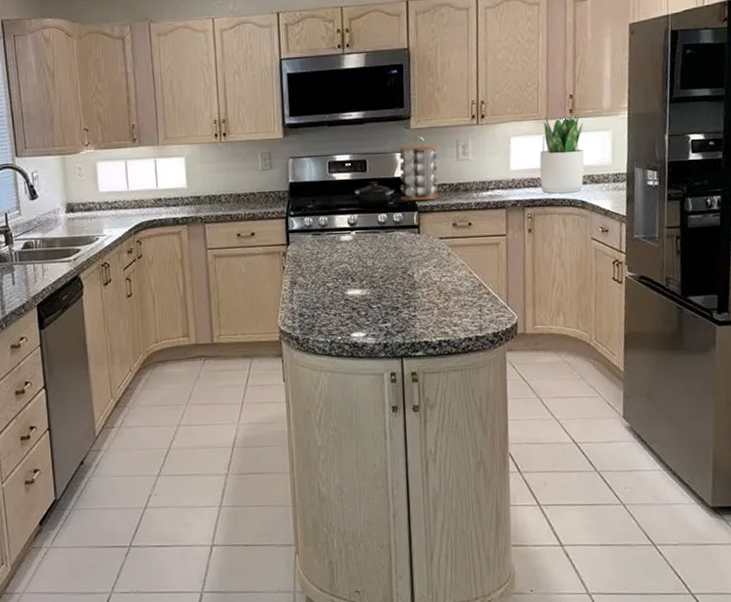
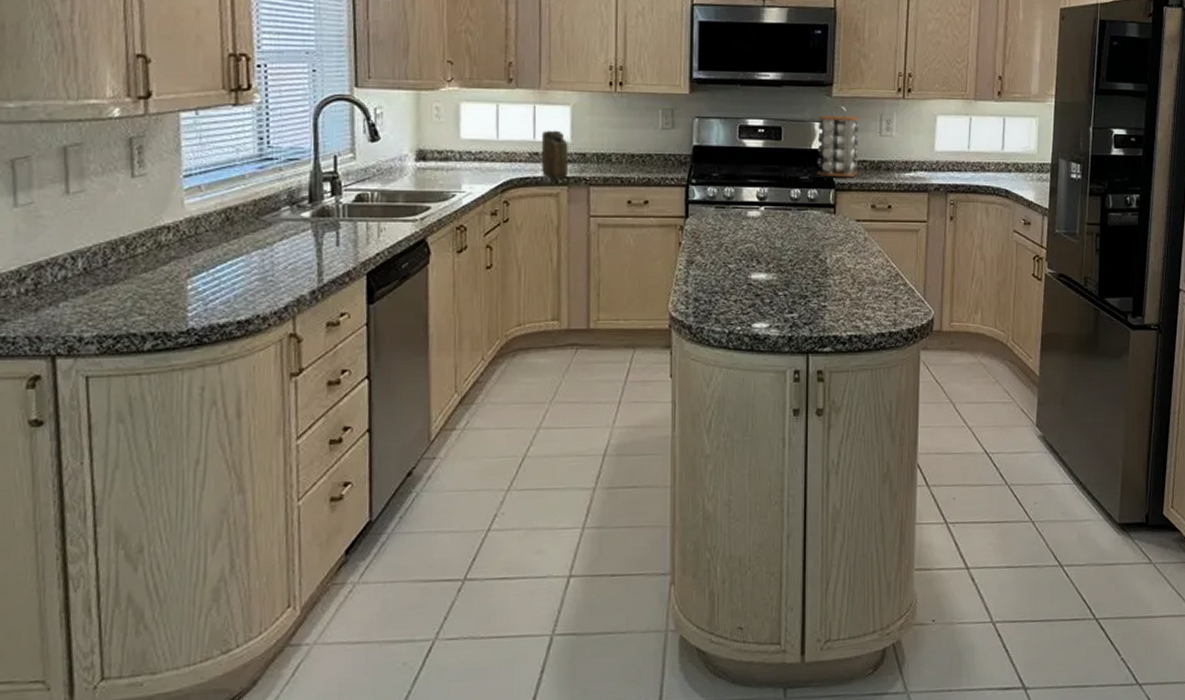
canister: none [162,178,186,220] -> present [541,130,568,179]
saucepan: present [353,181,395,209] -> none [765,152,812,183]
planter: present [539,115,585,194] -> none [965,97,1012,180]

